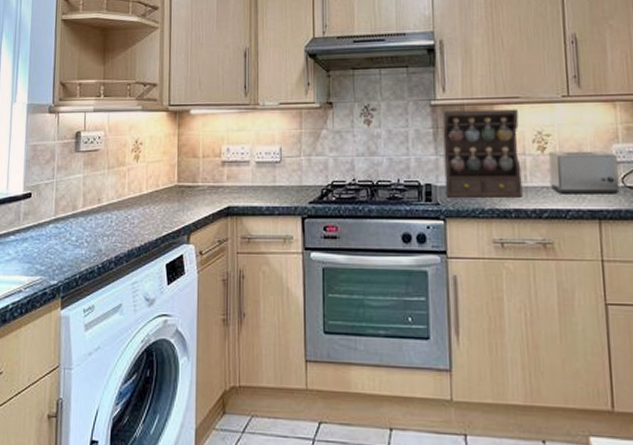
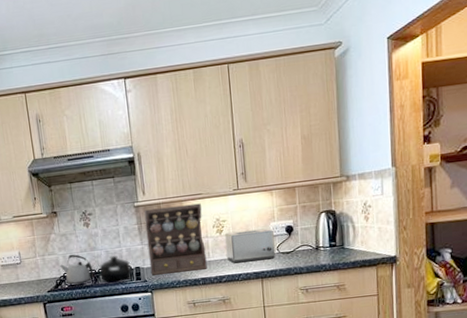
kettle: none [329,157,371,199] -> present [60,254,95,286]
saucepan: none [378,165,419,202] -> present [99,255,131,283]

